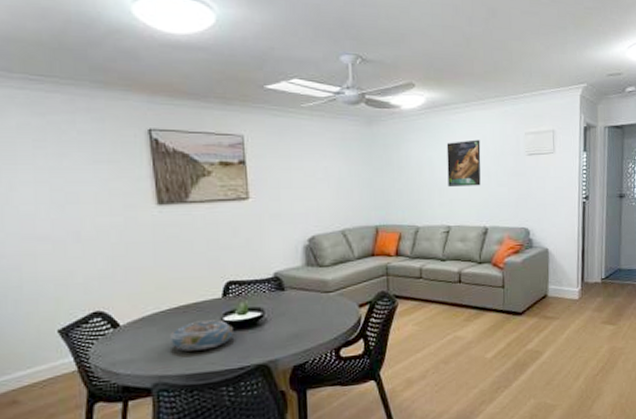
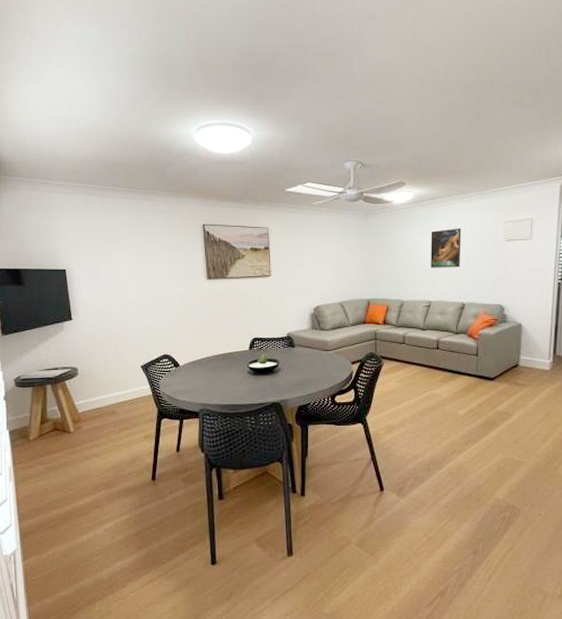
decorative bowl: present [170,320,233,351] -> none [212,366,256,388]

